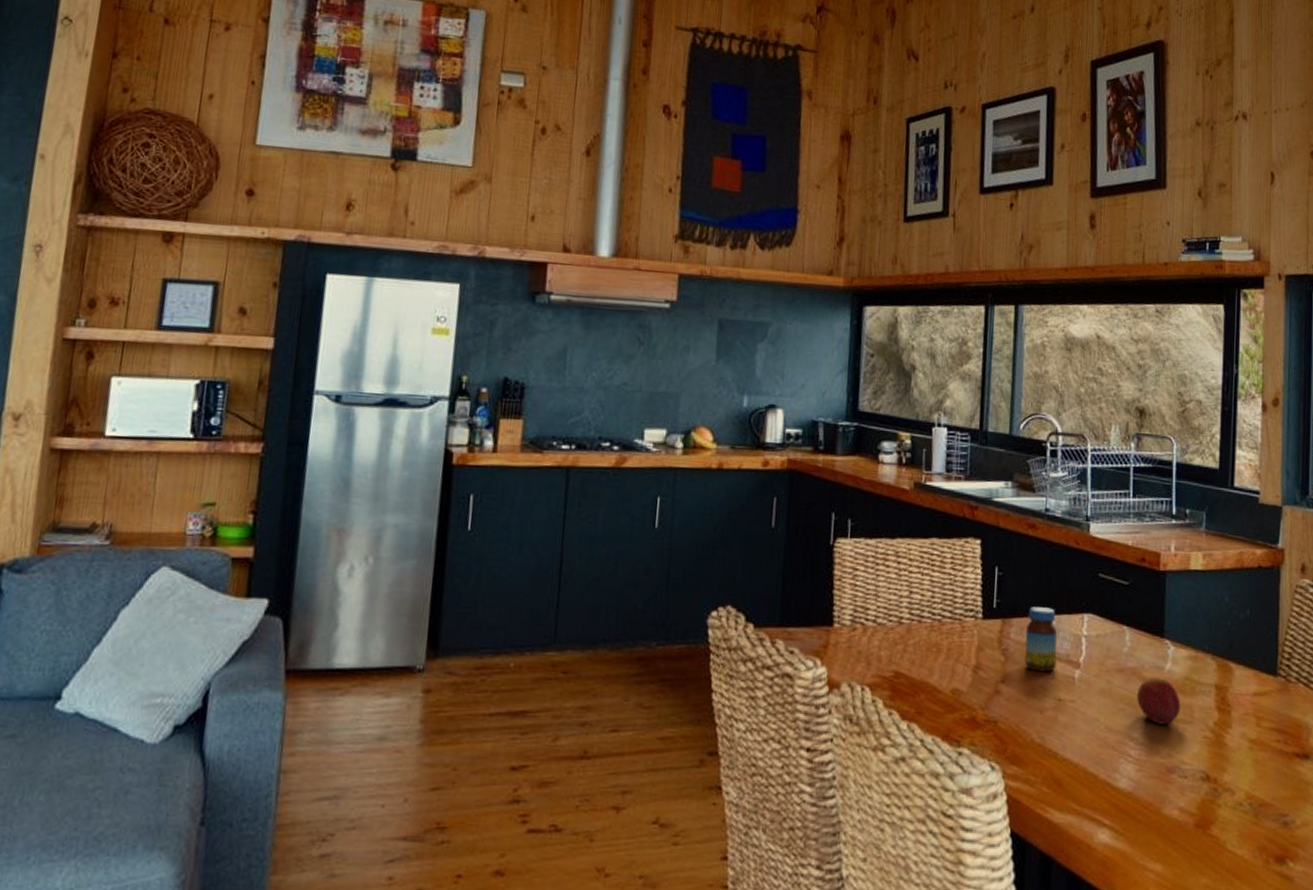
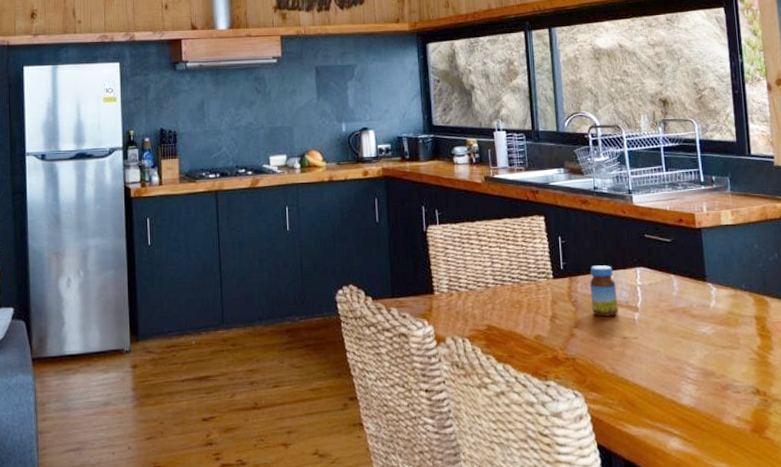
fruit: present [1137,677,1181,725] -> none [689,314,728,352]

